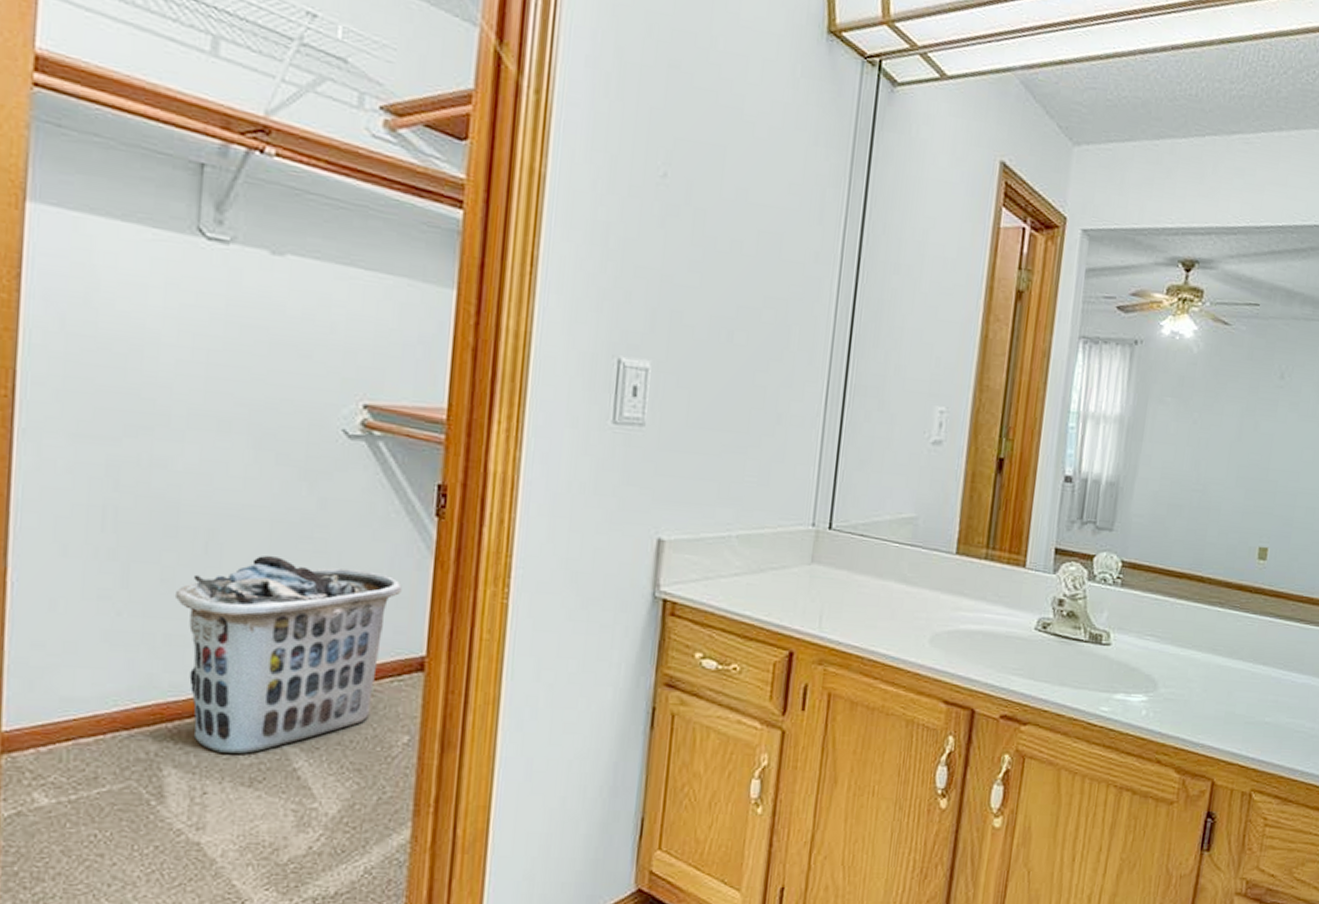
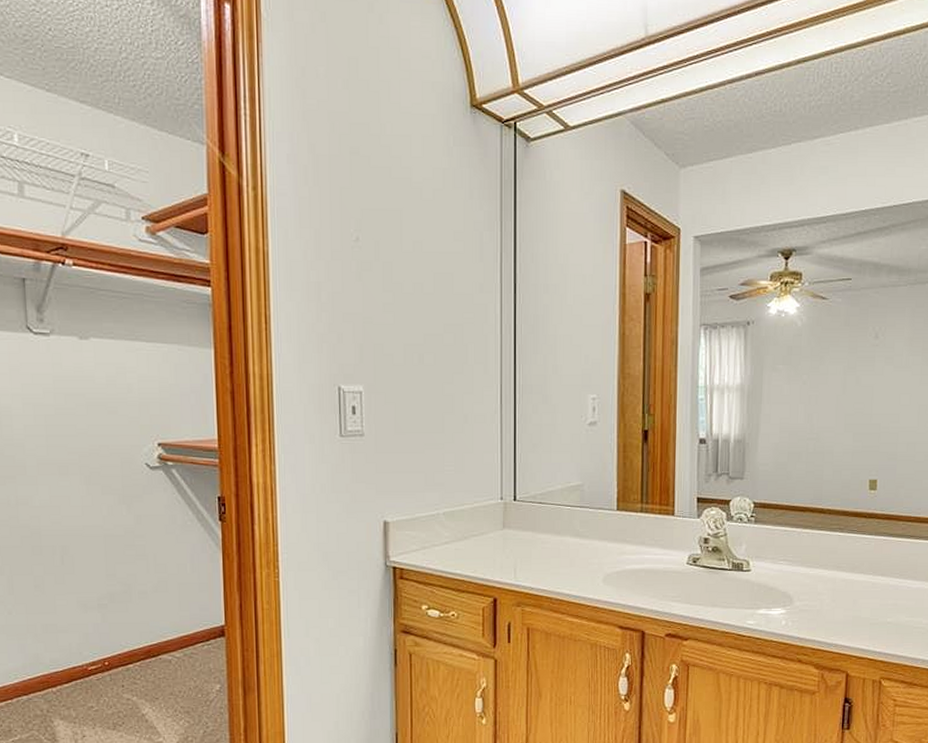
clothes hamper: present [174,556,402,754] -> none [45,562,202,707]

